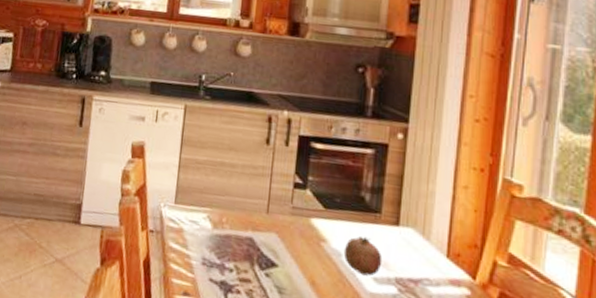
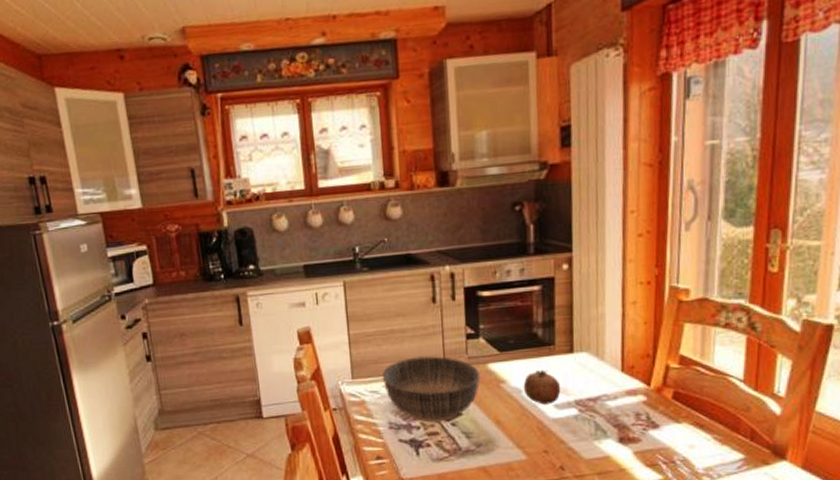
bowl: none [204,193,302,270] -> present [382,356,481,423]

